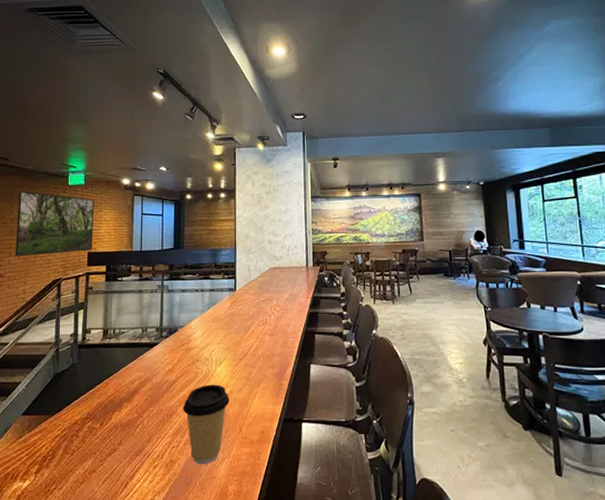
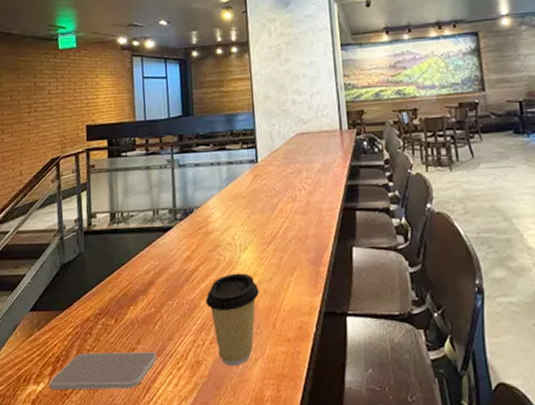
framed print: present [15,191,94,257] -> none [6,59,91,134]
smartphone: none [35,452,136,486] -> present [50,352,157,389]

